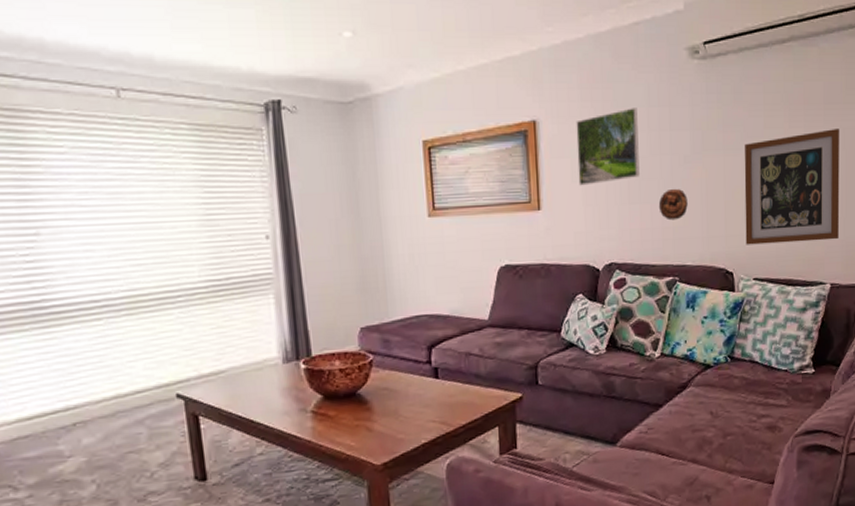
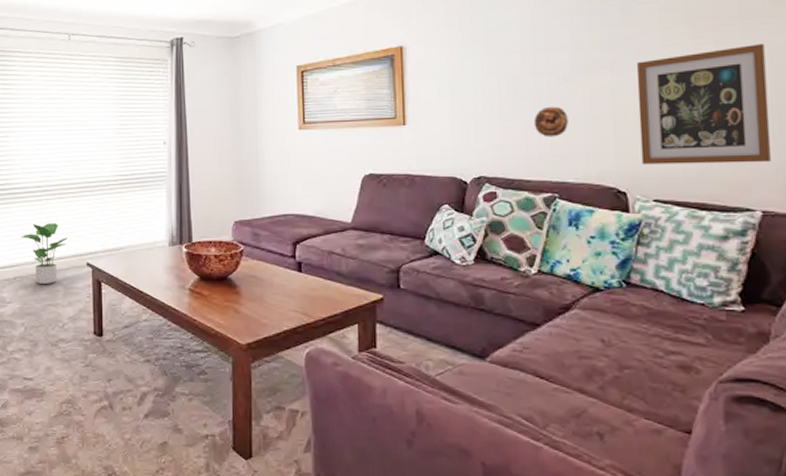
potted plant: none [75,347,146,428] -> present [20,223,68,284]
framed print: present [576,108,640,186] -> none [443,31,512,104]

